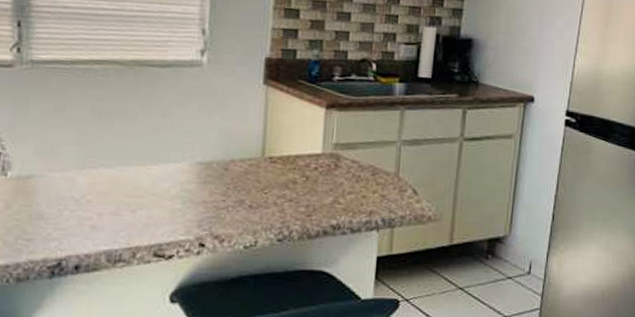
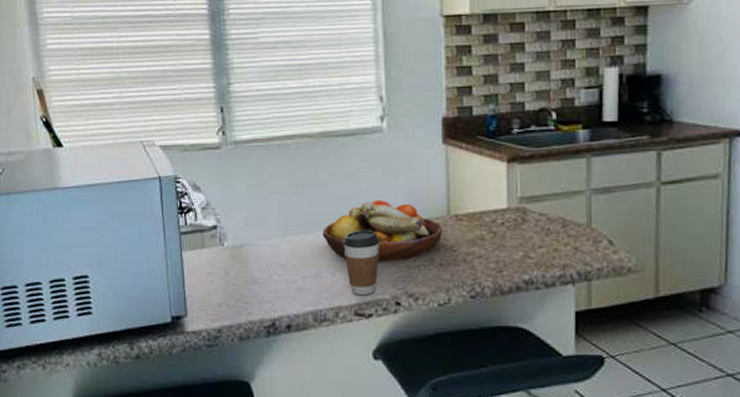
fruit bowl: none [125,136,255,201] -> present [322,199,442,262]
coffee cup: none [148,167,188,236] -> present [343,231,380,296]

